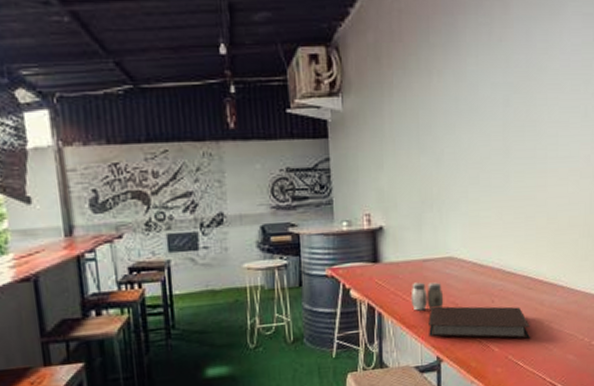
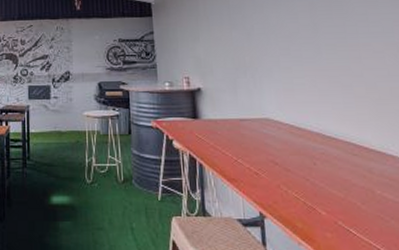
salt and pepper shaker: present [410,282,444,311] -> none [229,139,263,166]
notebook: present [428,306,530,339] -> none [248,163,361,206]

